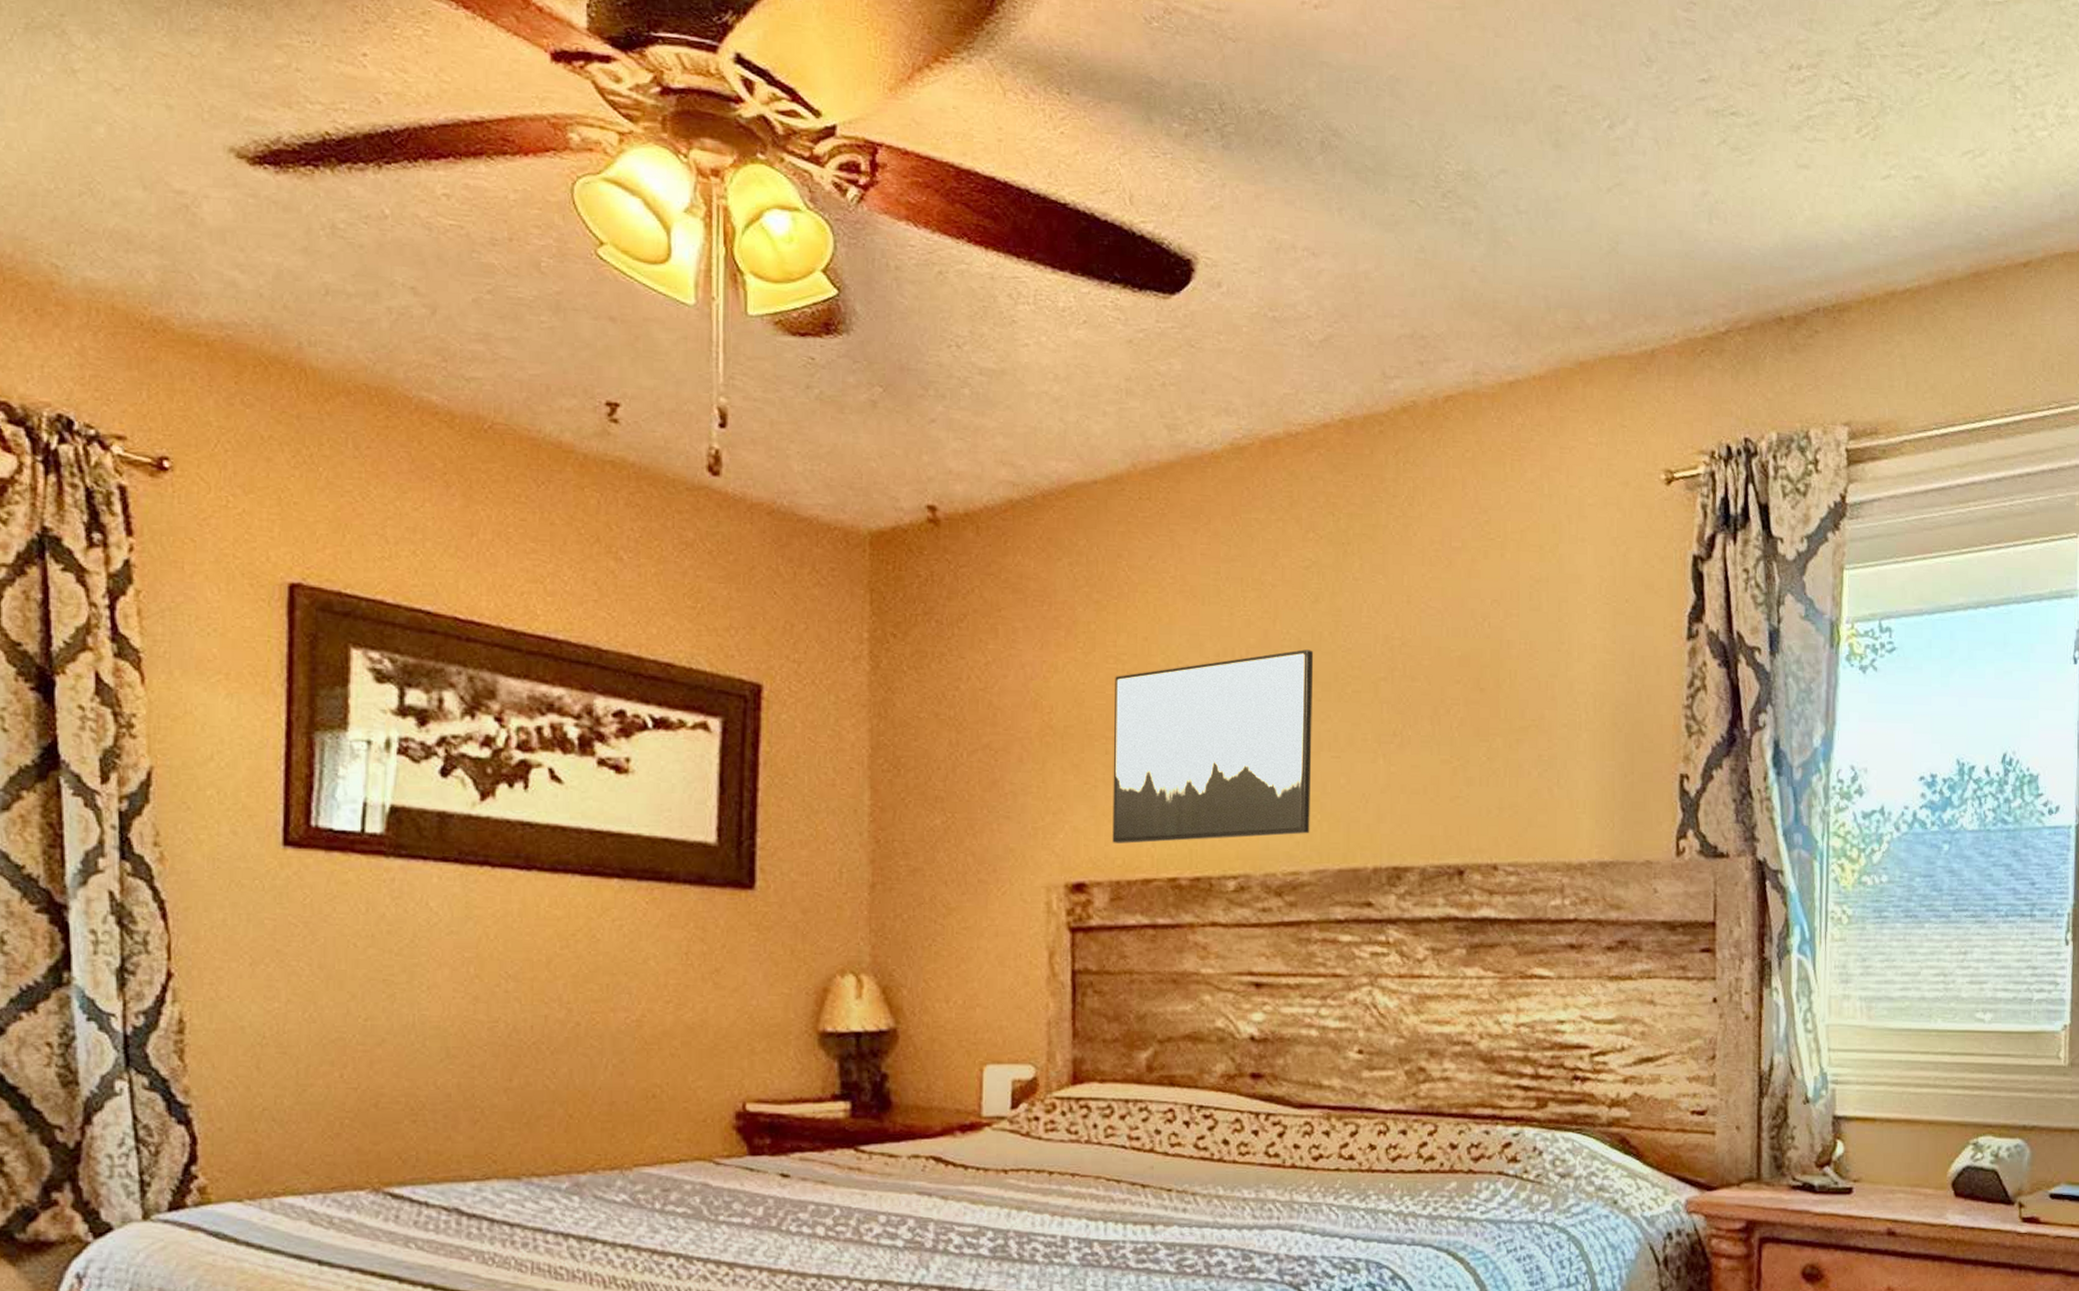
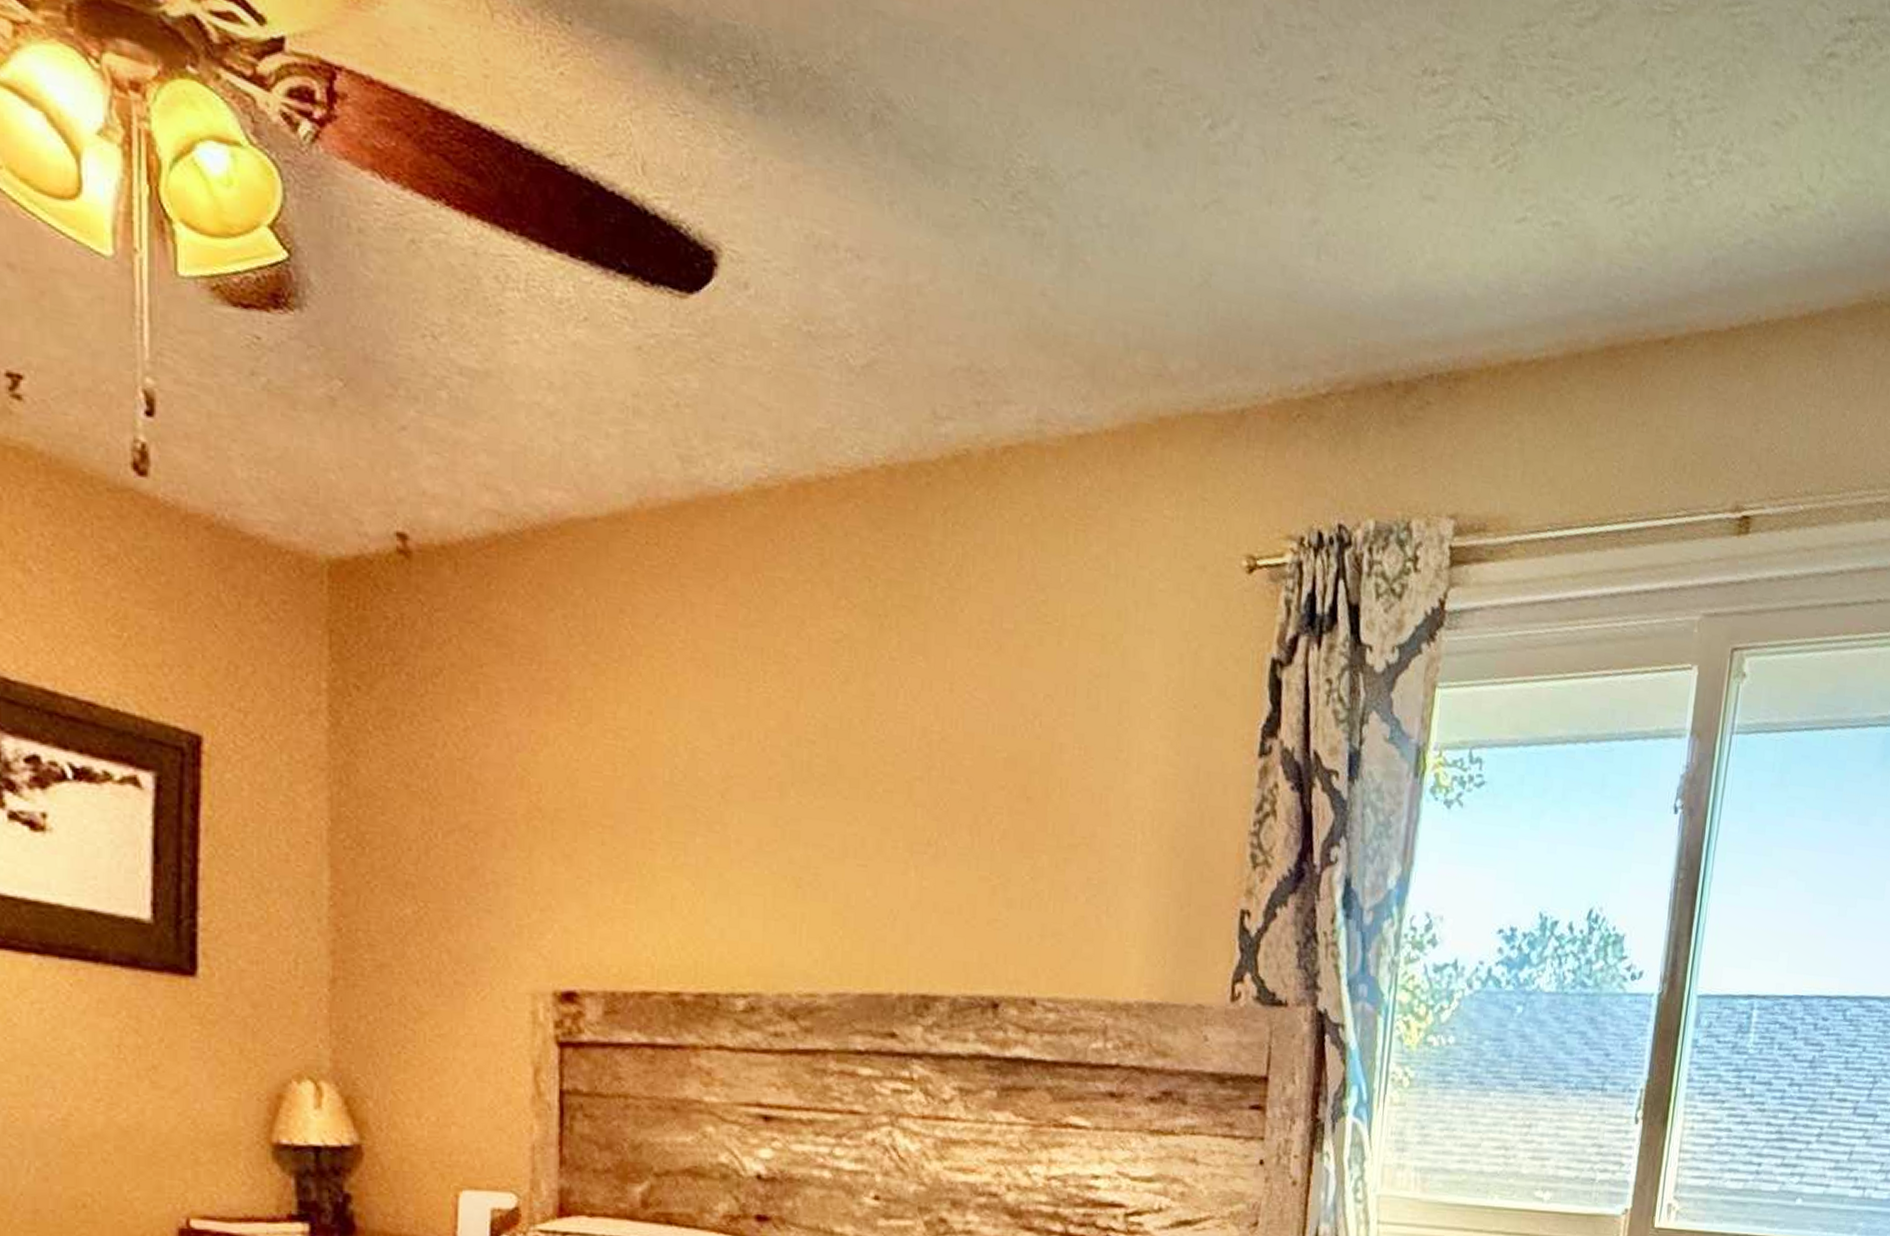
wall art: present [1112,649,1314,844] -> none [608,737,842,952]

